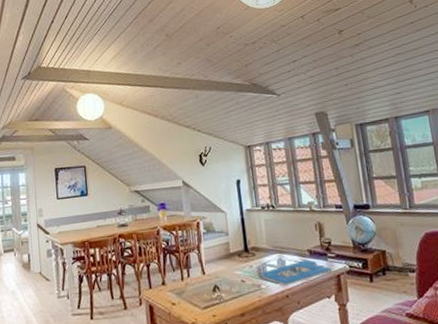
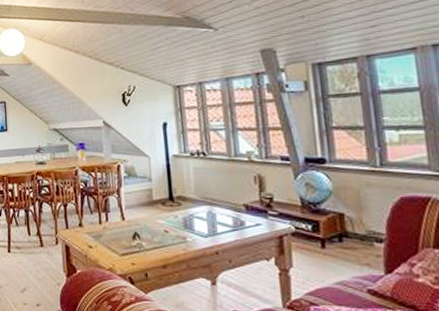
board game: present [261,259,333,285] -> none [187,215,274,241]

